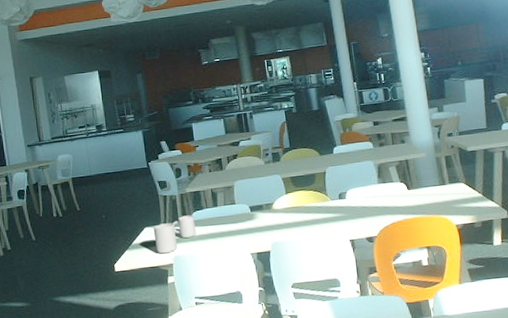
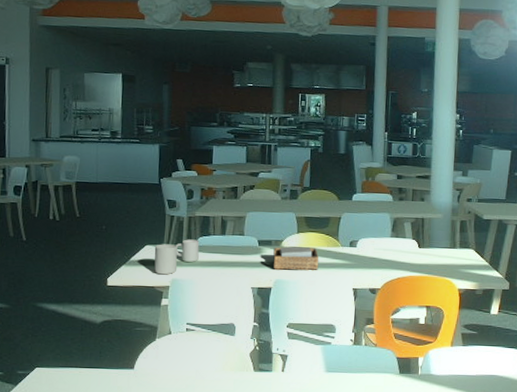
napkin holder: none [266,205,313,233] -> present [273,246,319,271]

